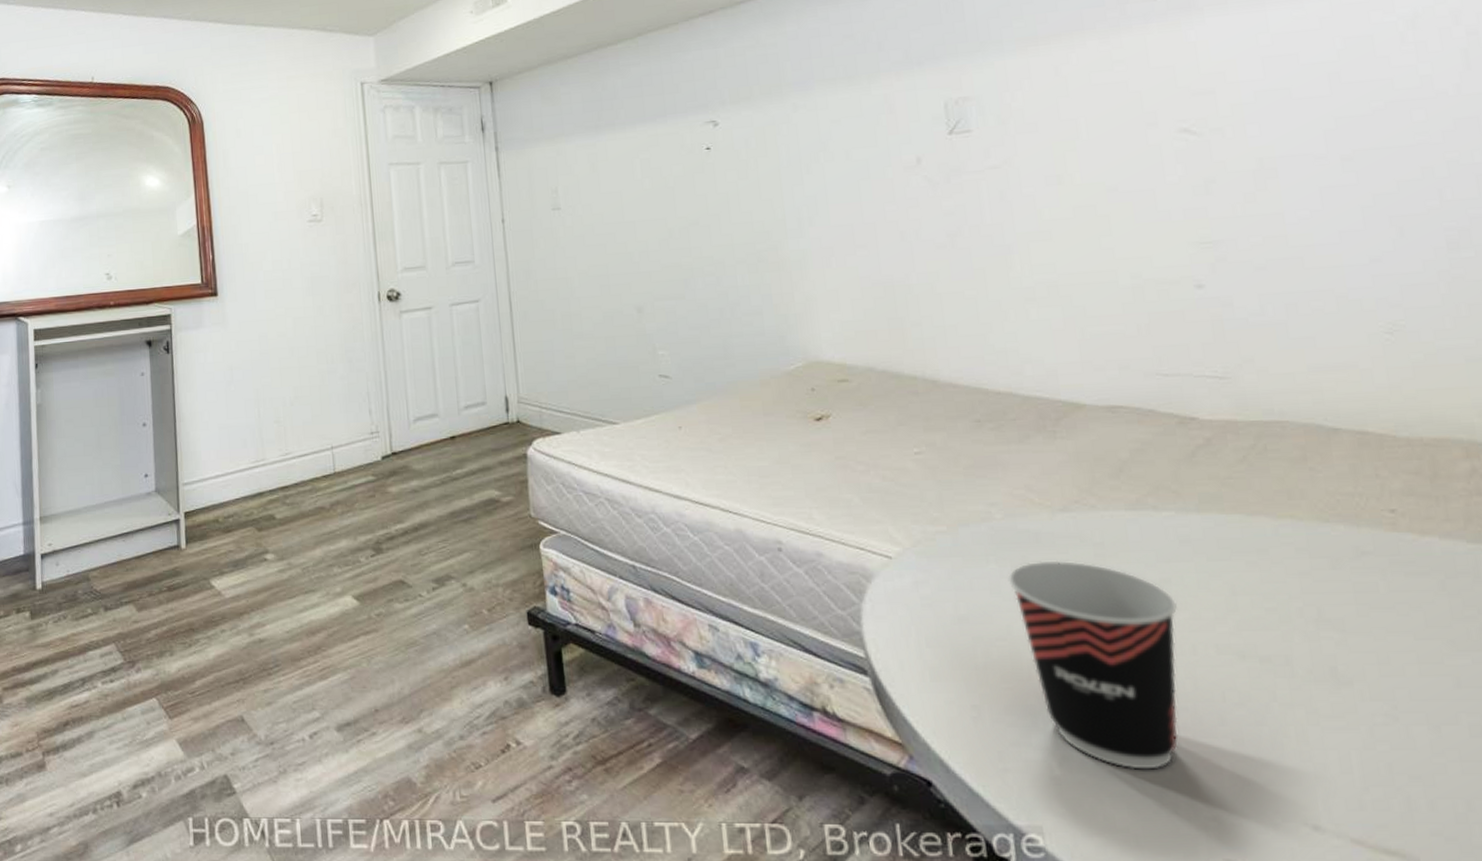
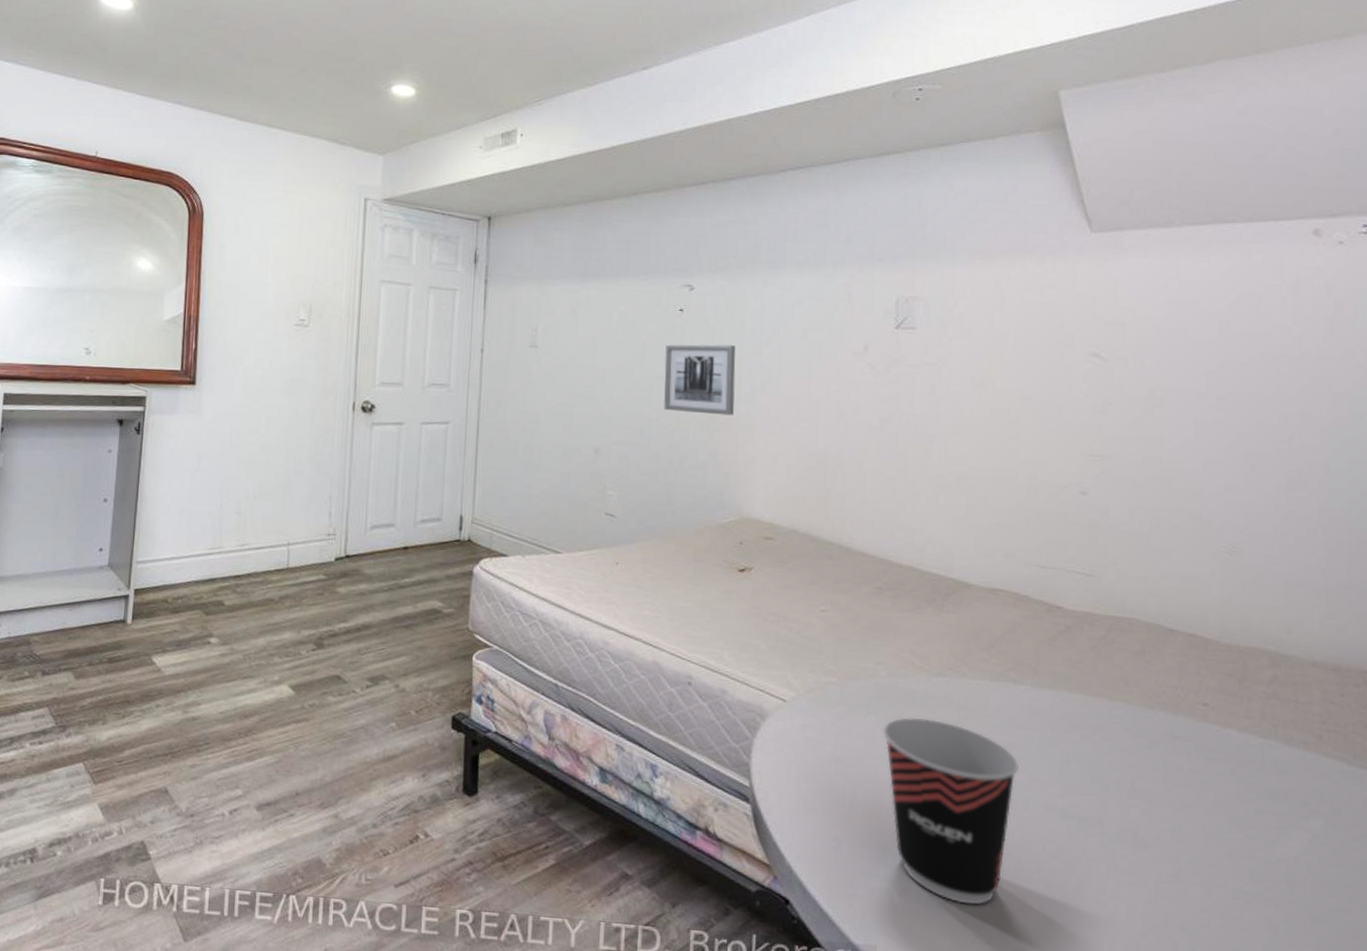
wall art: none [697,178,783,257] -> present [664,344,736,416]

